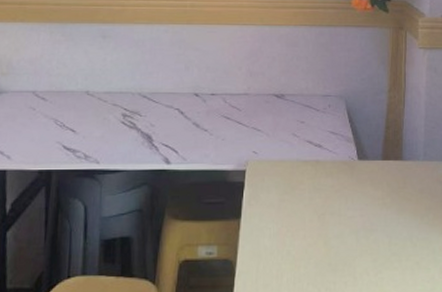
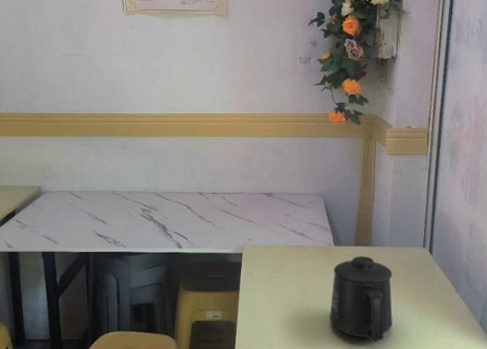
mug: none [352,172,429,284] -> present [330,256,393,342]

